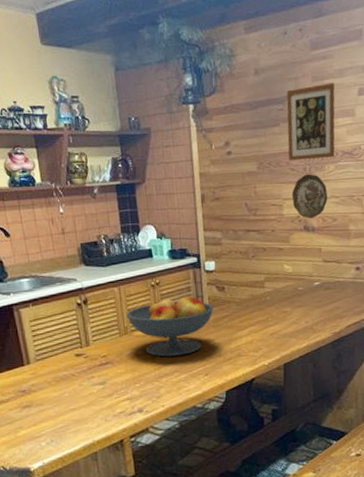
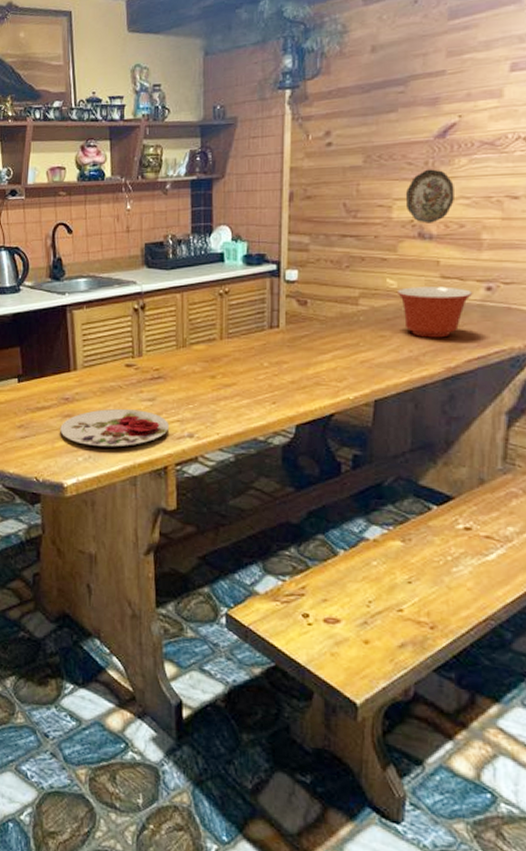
plate: none [20,393,121,431] -> present [60,409,170,447]
fruit bowl: present [126,296,214,357] -> none [187,308,291,377]
picture frame: present [286,83,335,161] -> none [405,57,477,153]
mixing bowl: none [292,269,347,311] -> present [396,286,473,338]

